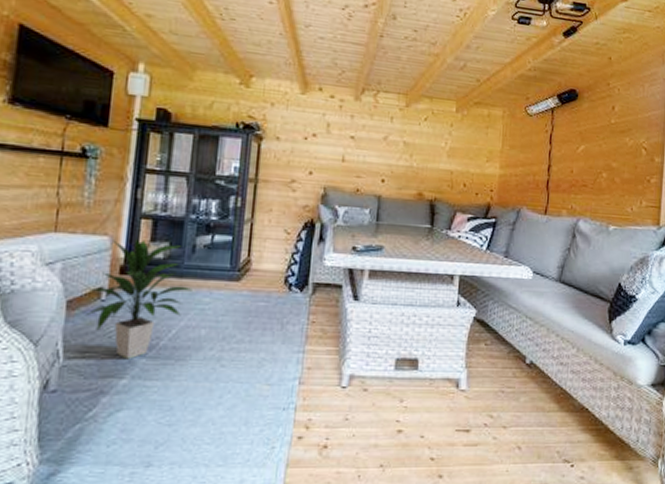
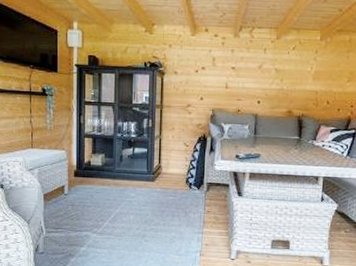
indoor plant: present [84,238,192,360] -> none [55,151,122,234]

